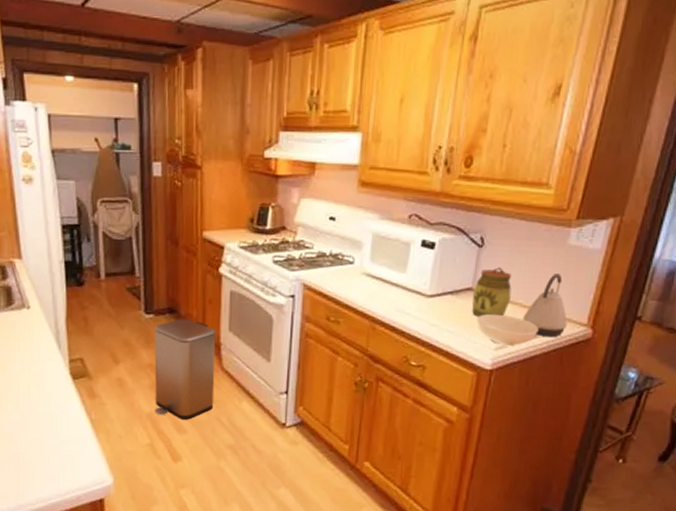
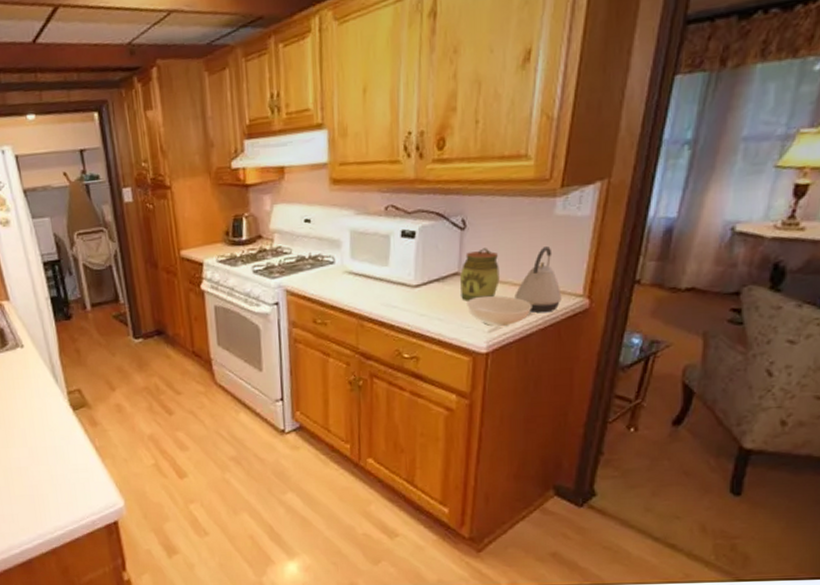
pedal bin: present [154,319,216,420] -> none [144,339,212,437]

